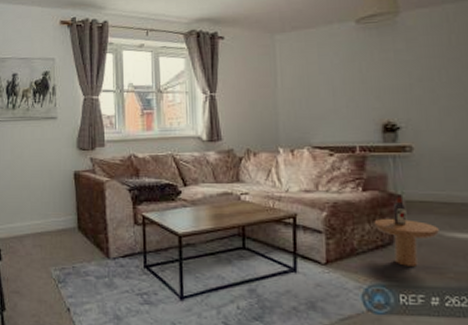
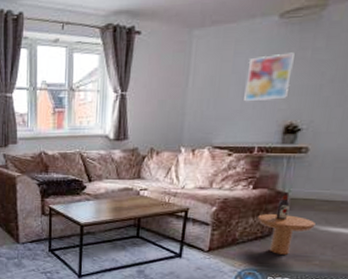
wall art: none [333,54,380,101] -> present [244,52,295,102]

